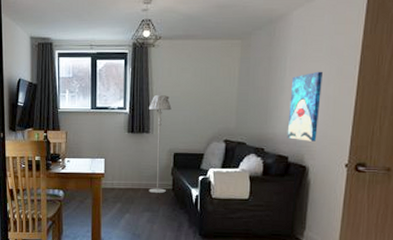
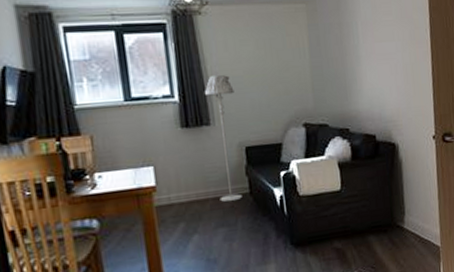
wall art: present [287,71,323,141] -> none [367,36,401,115]

